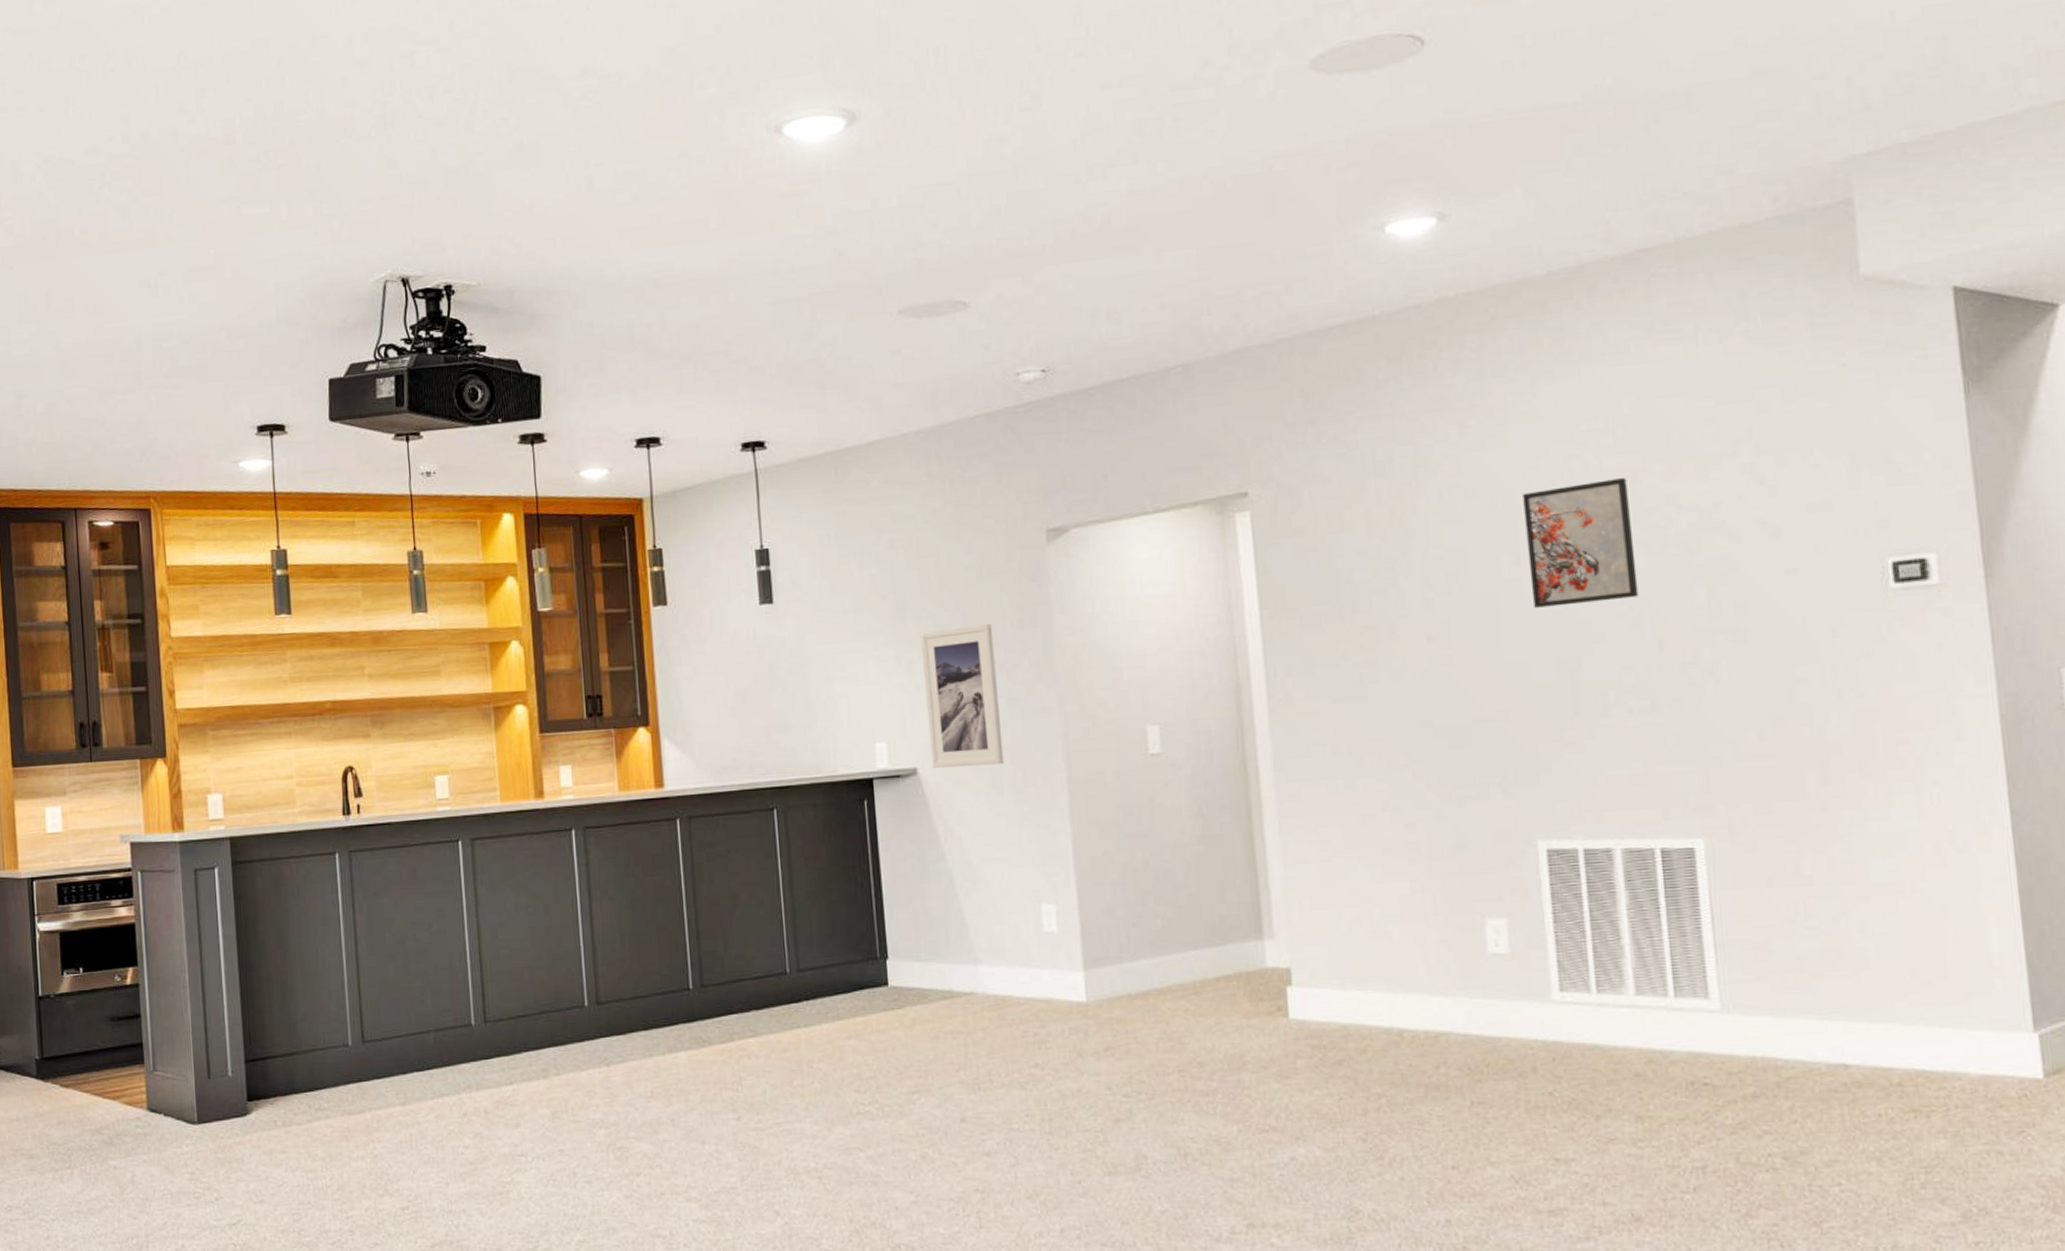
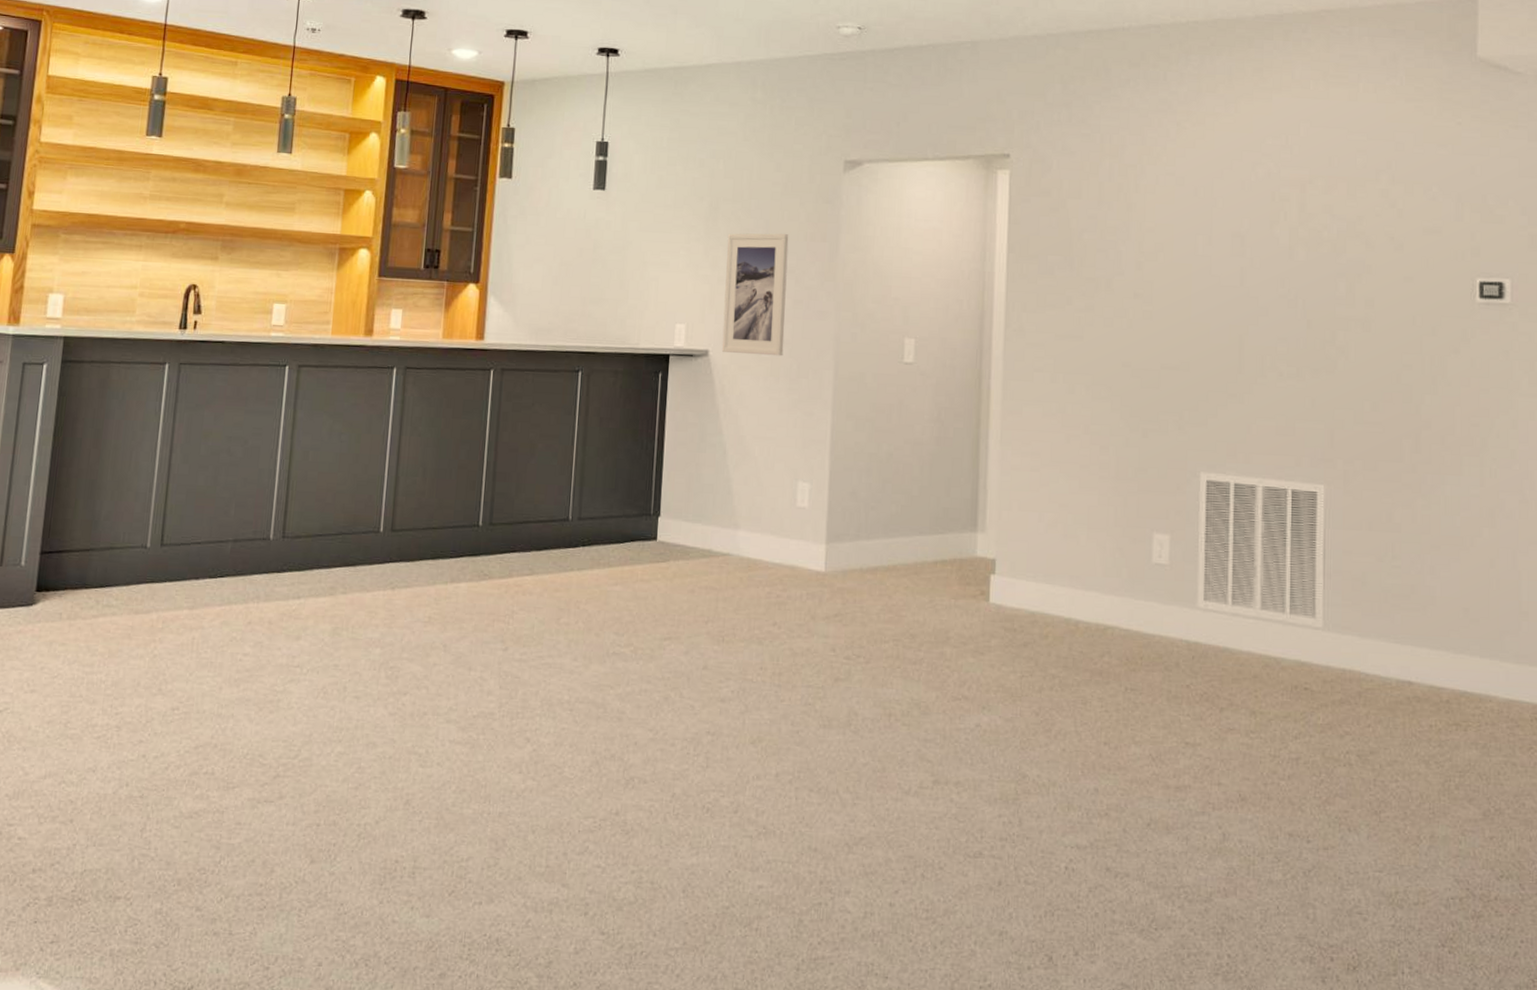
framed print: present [1523,478,1639,608] -> none [1217,186,1297,283]

